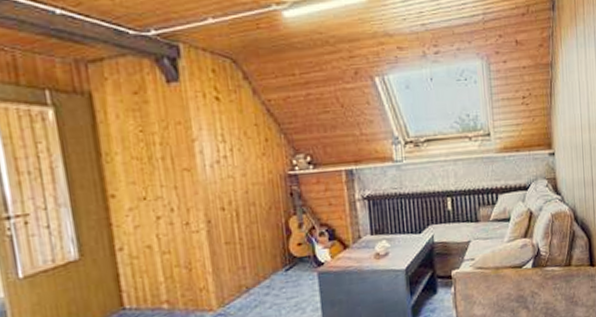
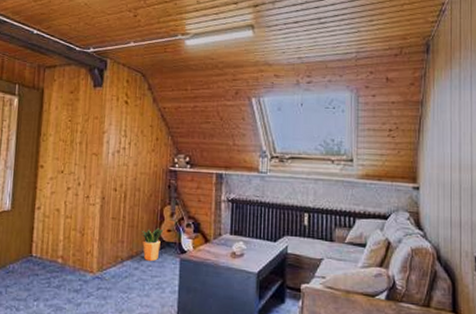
potted plant: none [265,243,293,283] -> present [140,228,164,261]

